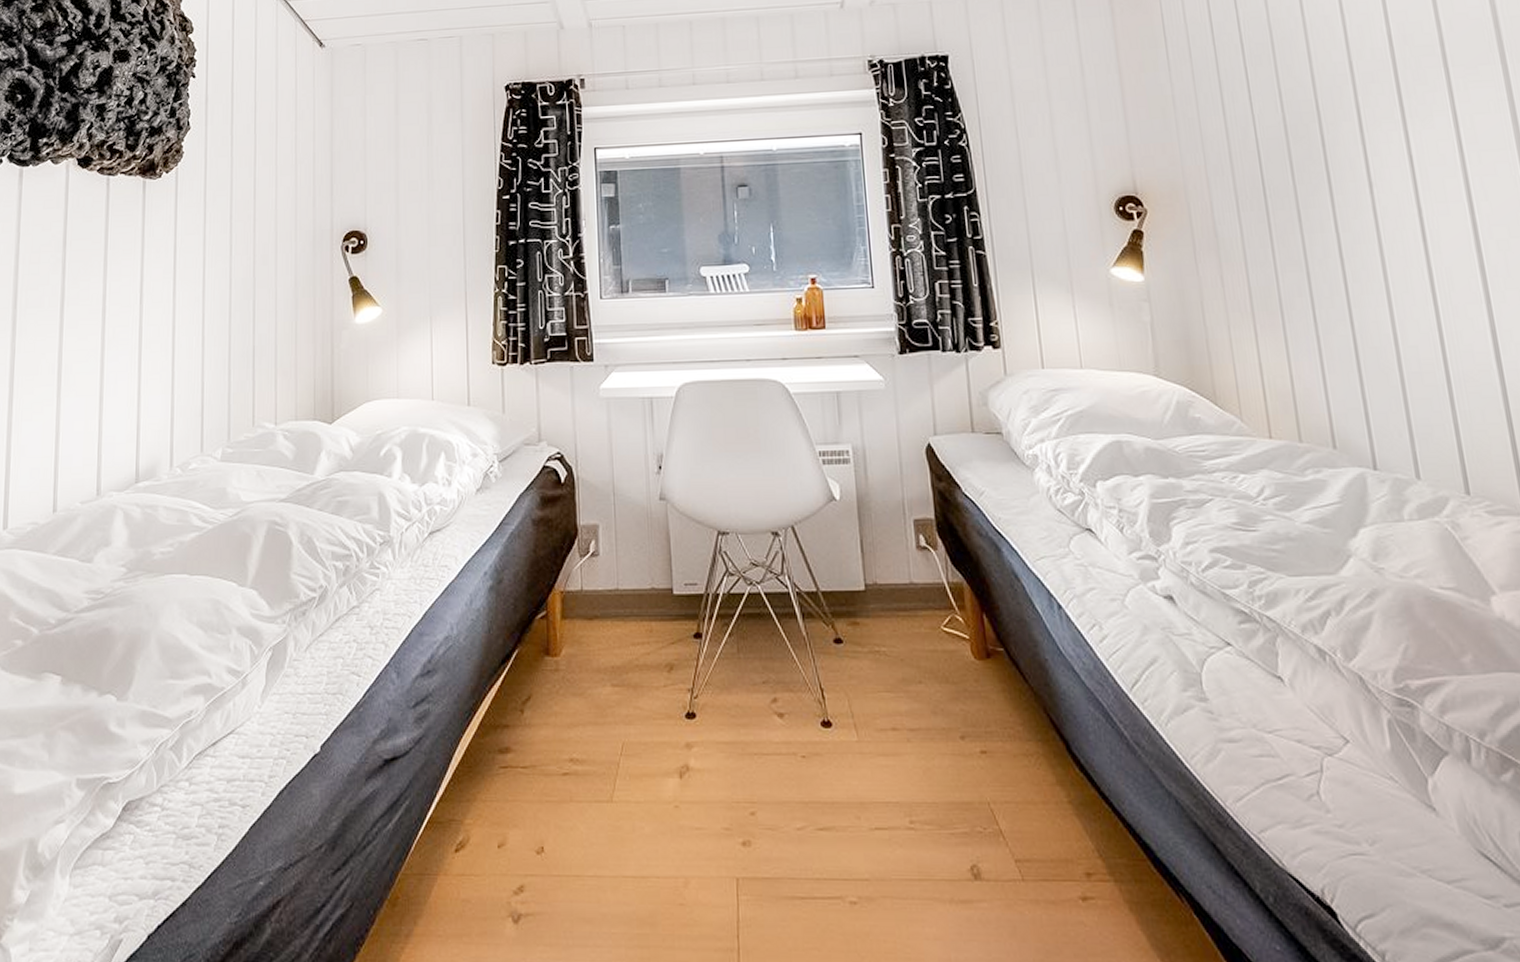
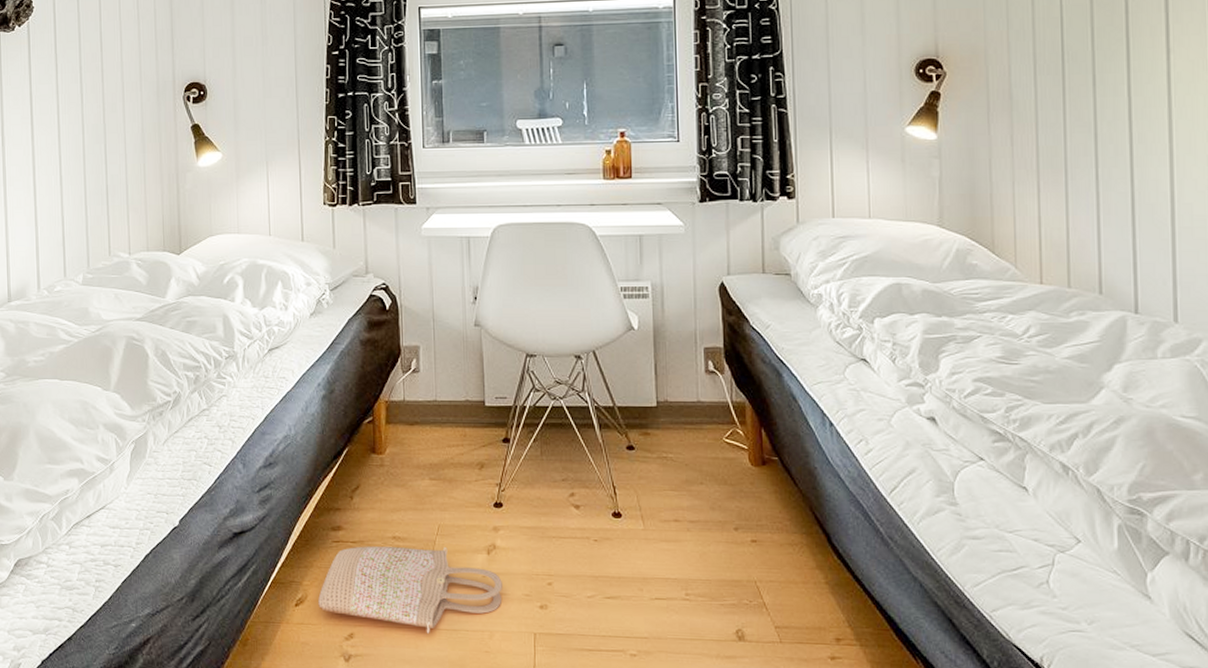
shopping bag: none [482,769,698,883] -> present [318,546,502,634]

